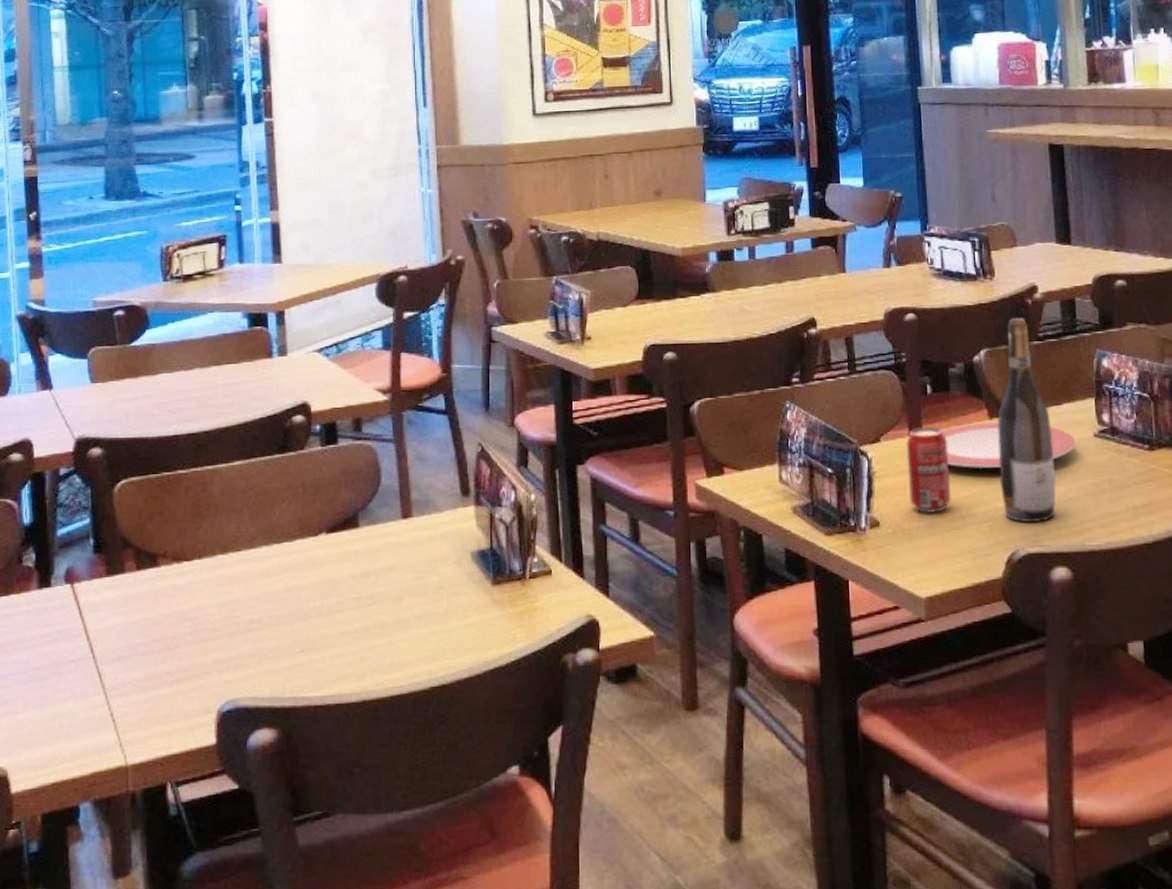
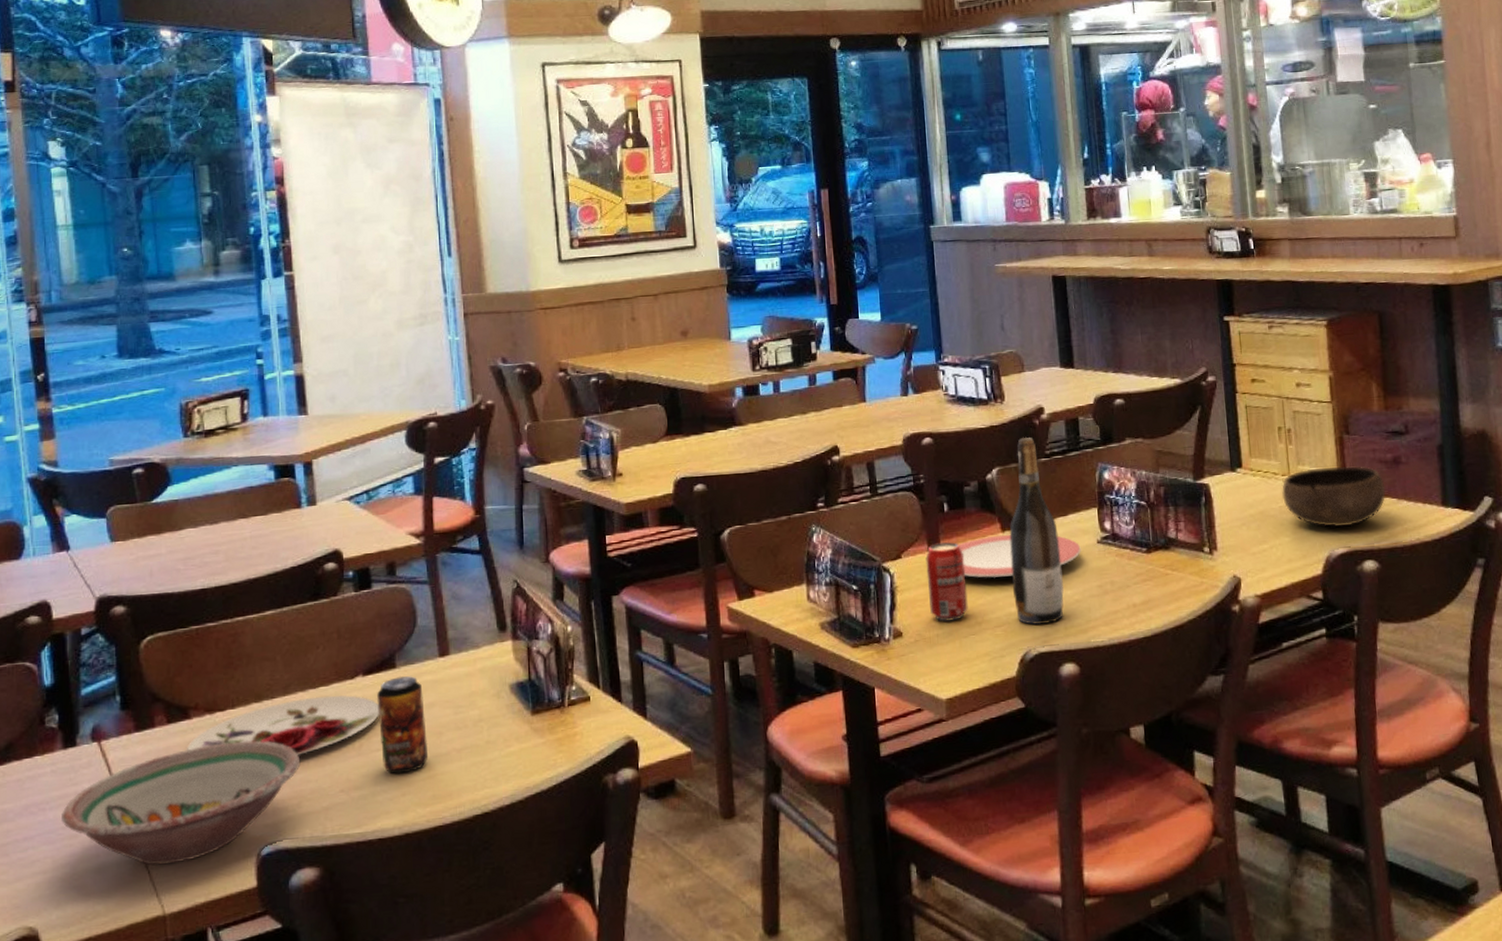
bowl: none [34,593,263,714] -> present [62,740,301,865]
plate: none [154,552,342,611] -> present [187,695,380,755]
beverage can: none [339,537,388,638] -> present [377,676,429,775]

